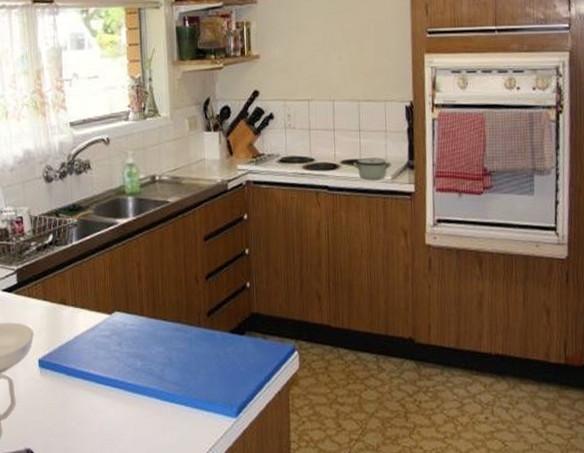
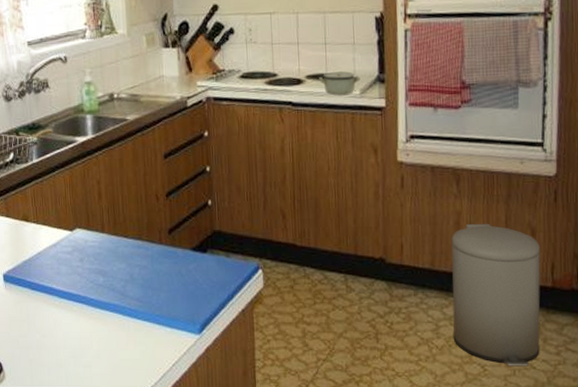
pedal bin: none [474,303,555,442] -> present [451,223,541,367]

